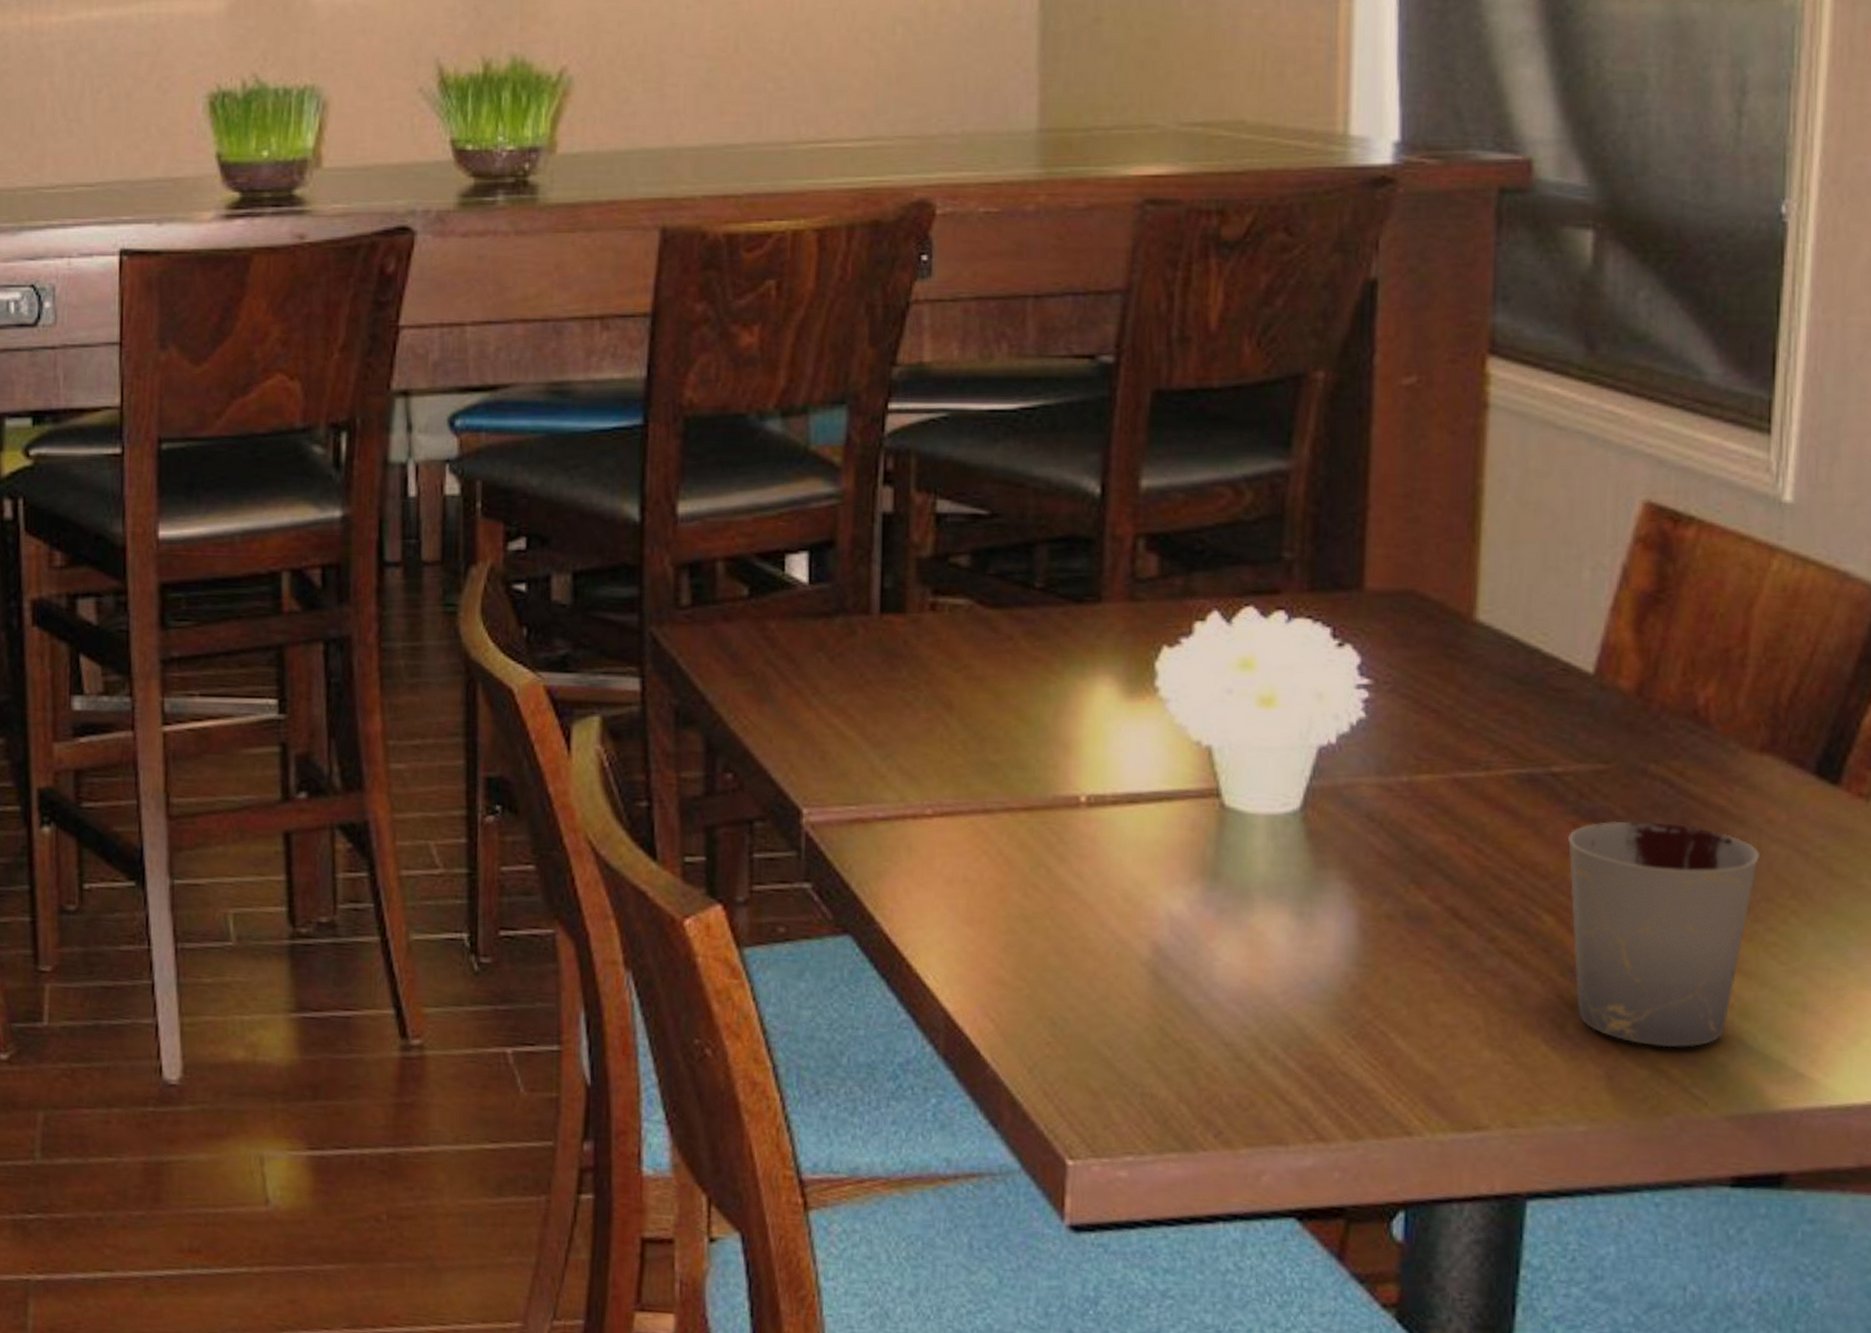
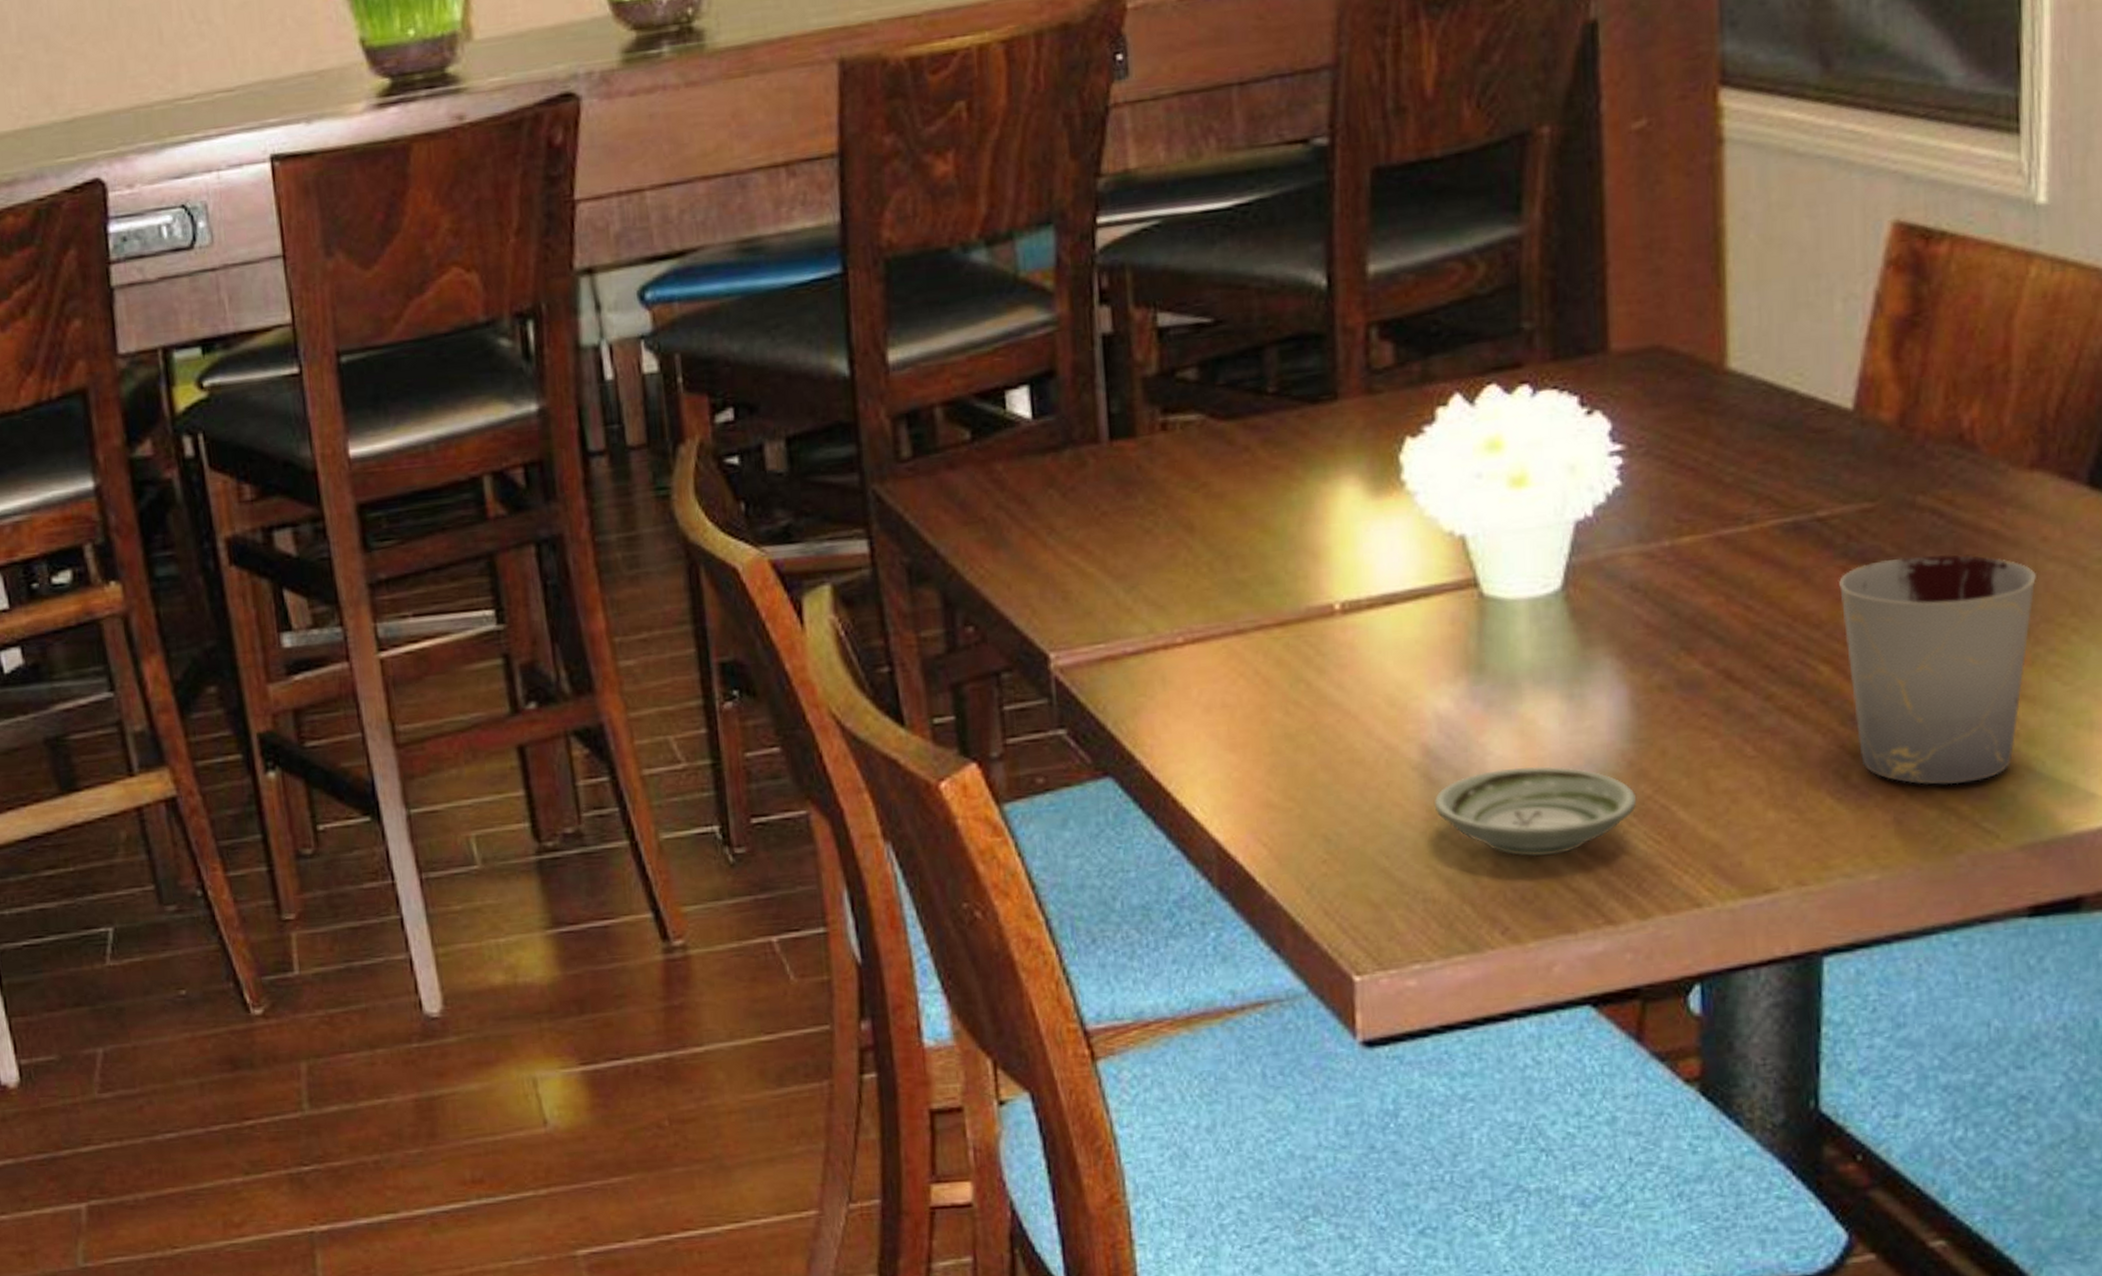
saucer: none [1159,975,1357,1067] -> present [1434,766,1637,857]

